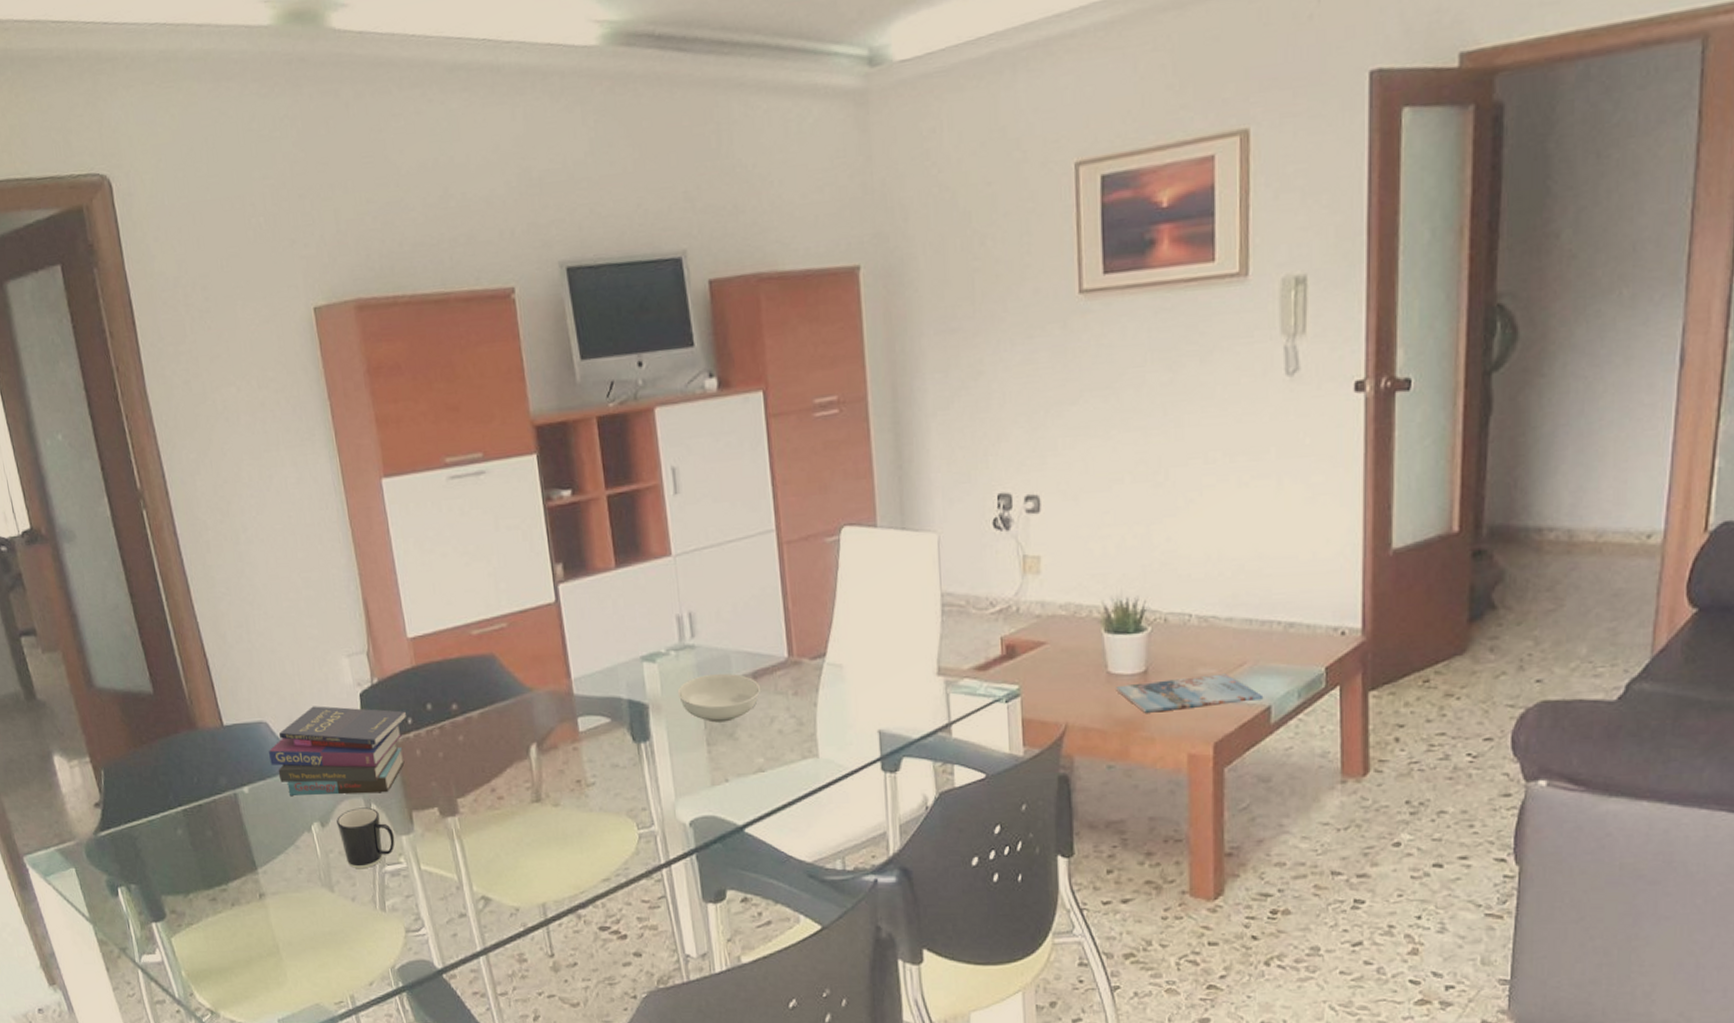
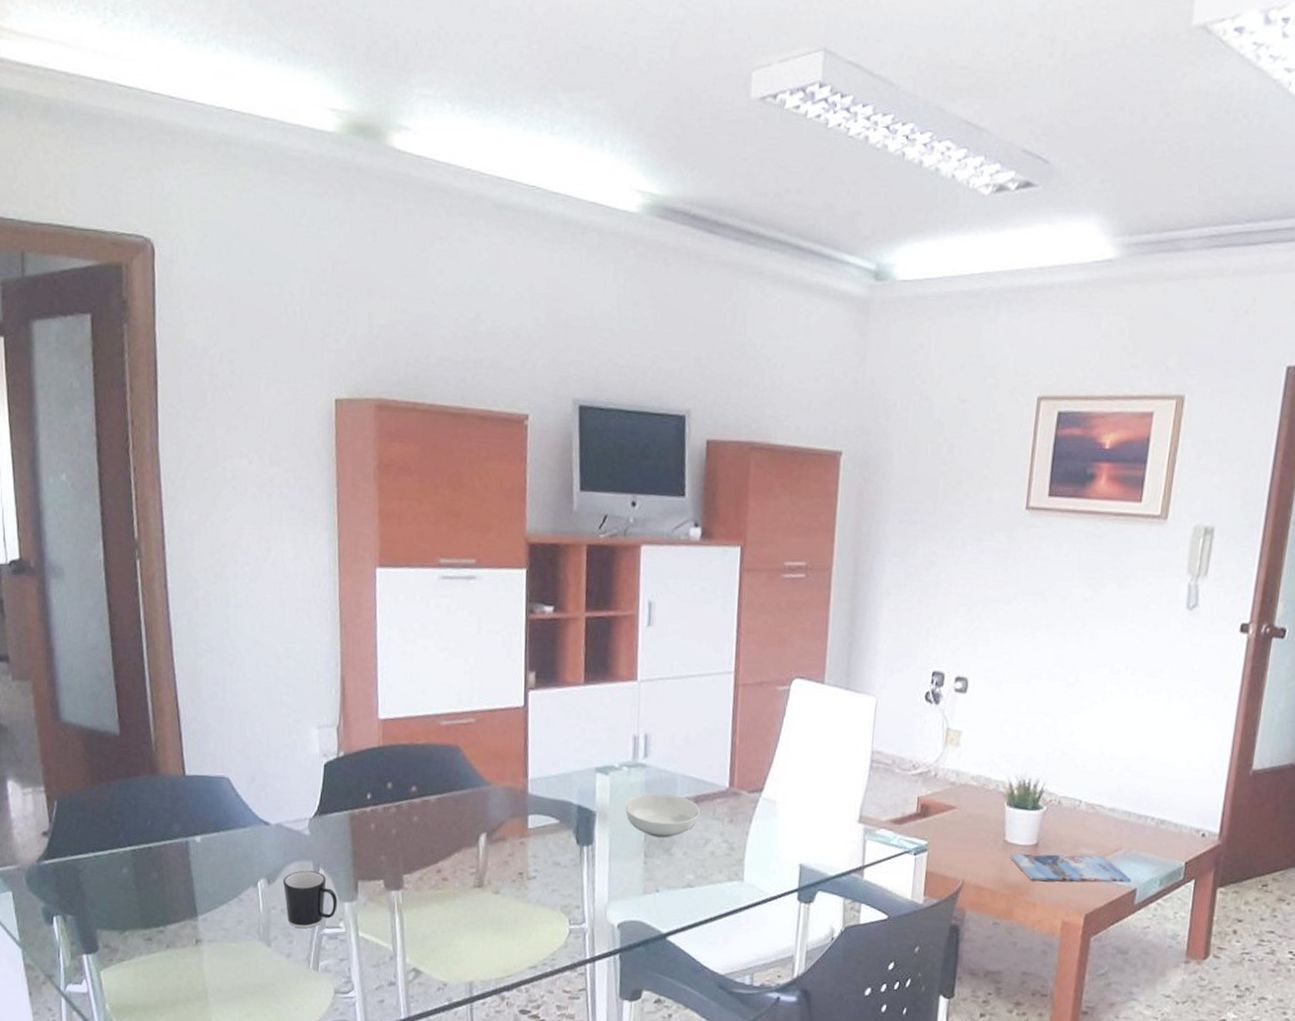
books: present [269,706,406,796] -> none [226,769,366,860]

